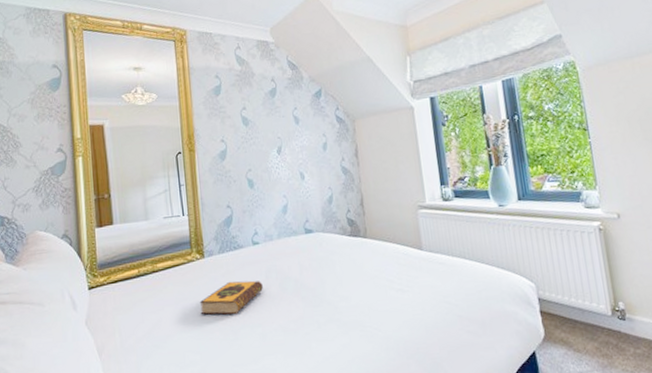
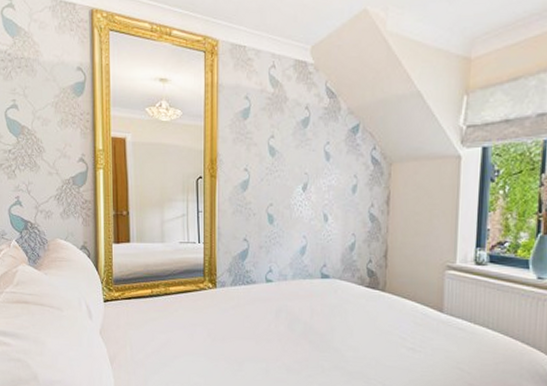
hardback book: present [199,280,263,315] -> none [208,314,271,347]

